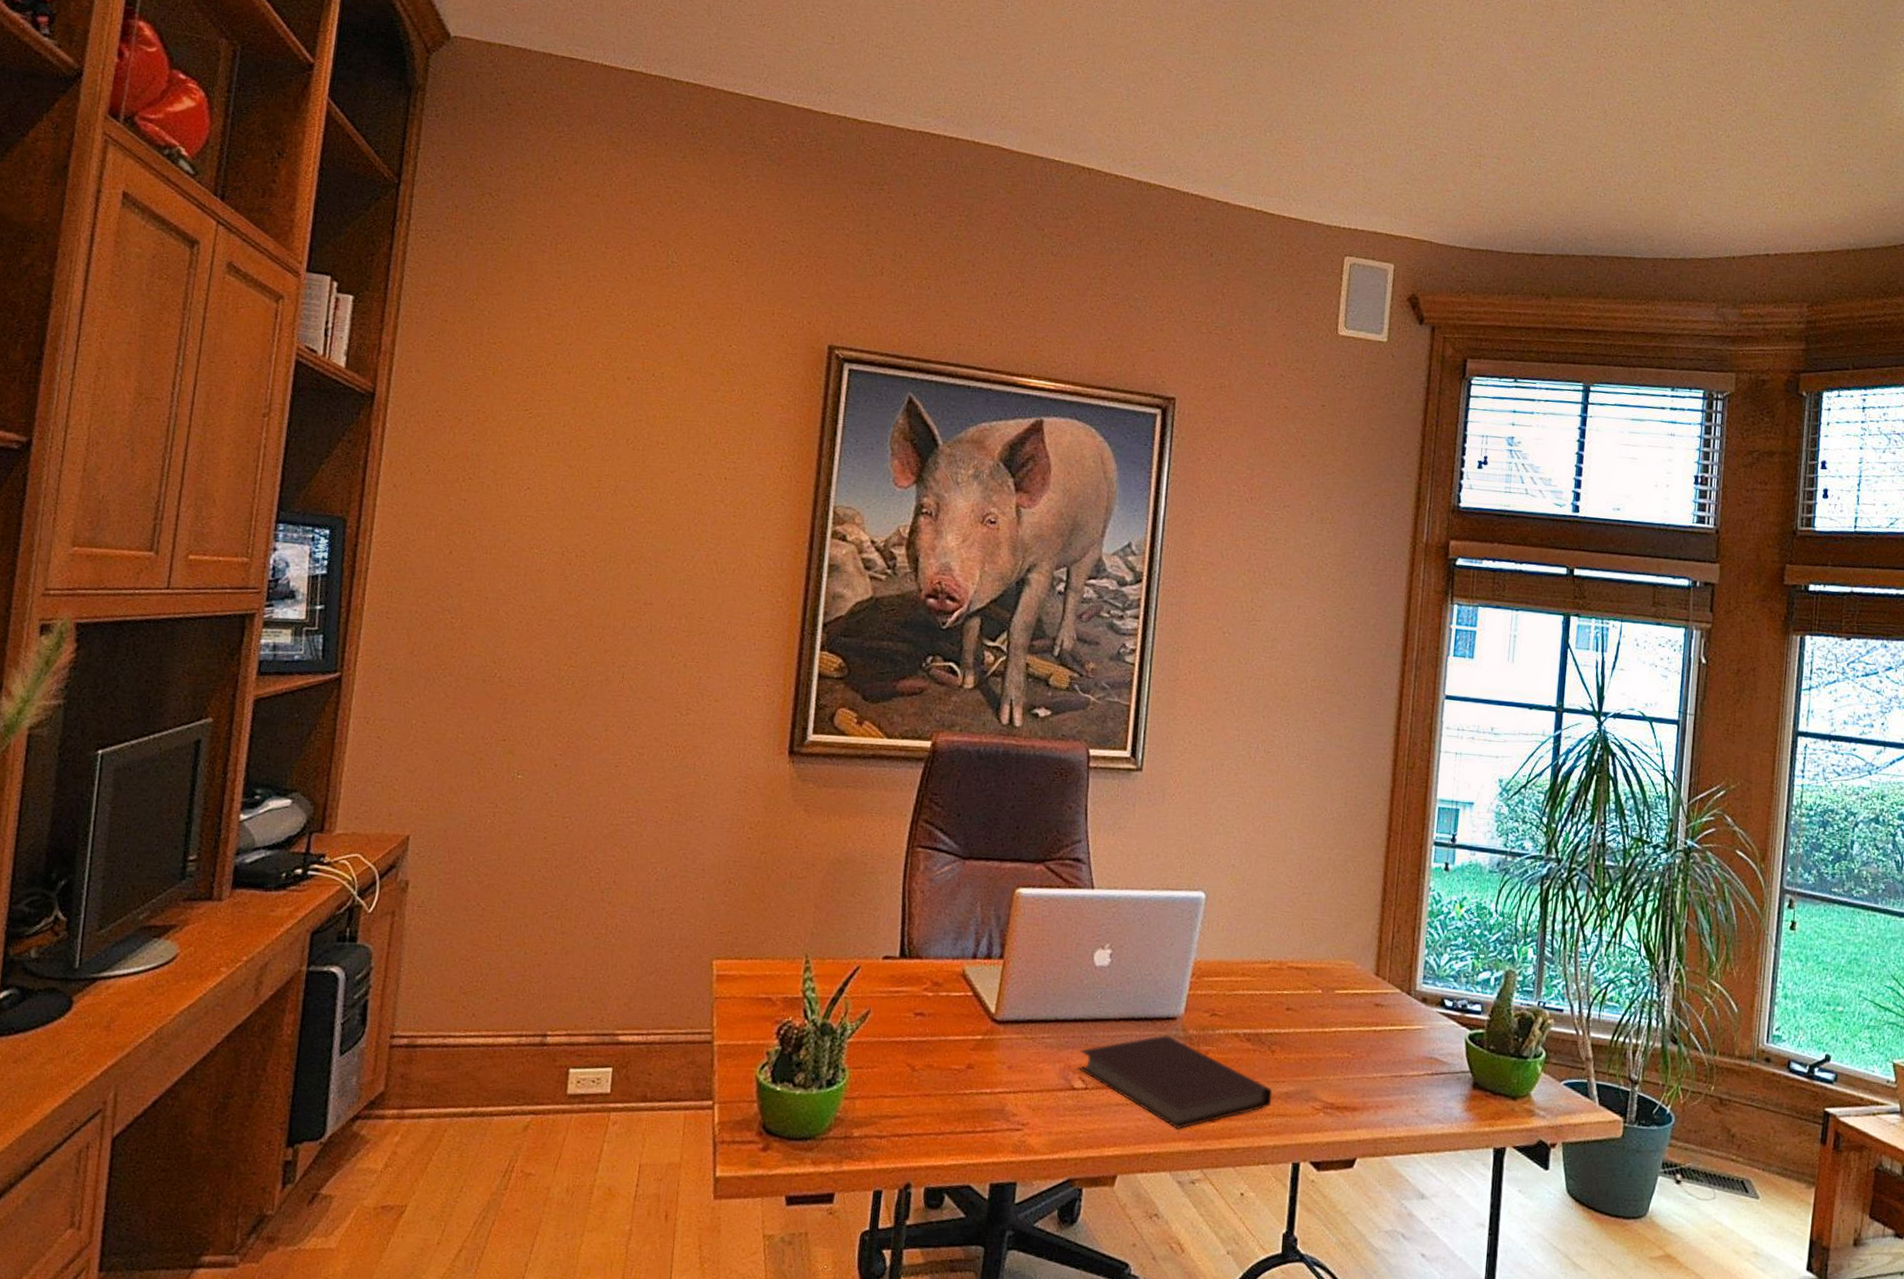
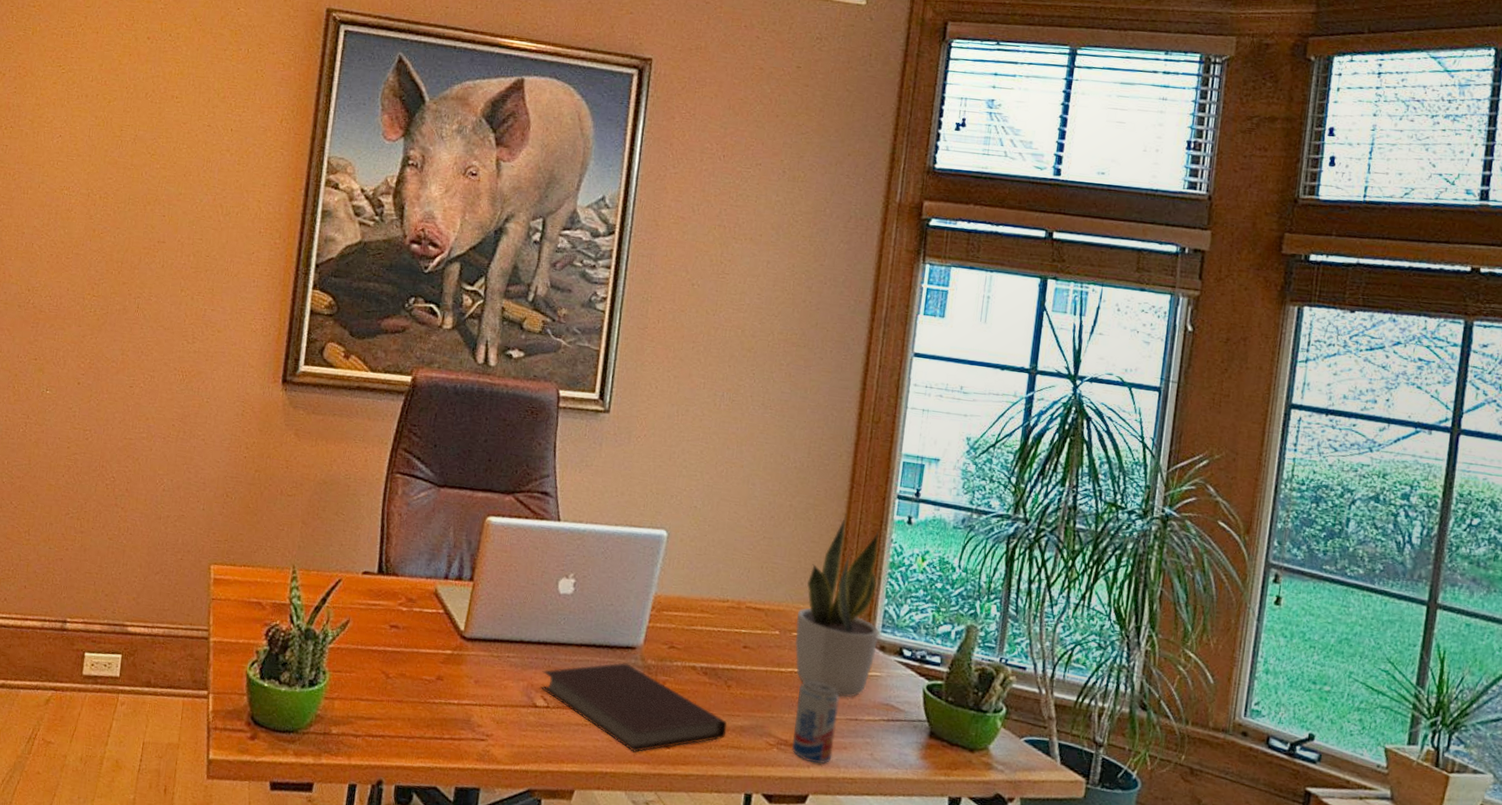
potted plant: none [1337,863,1421,1054] -> present [794,513,880,697]
beverage can: none [1338,1038,1384,1125] -> present [792,679,839,764]

